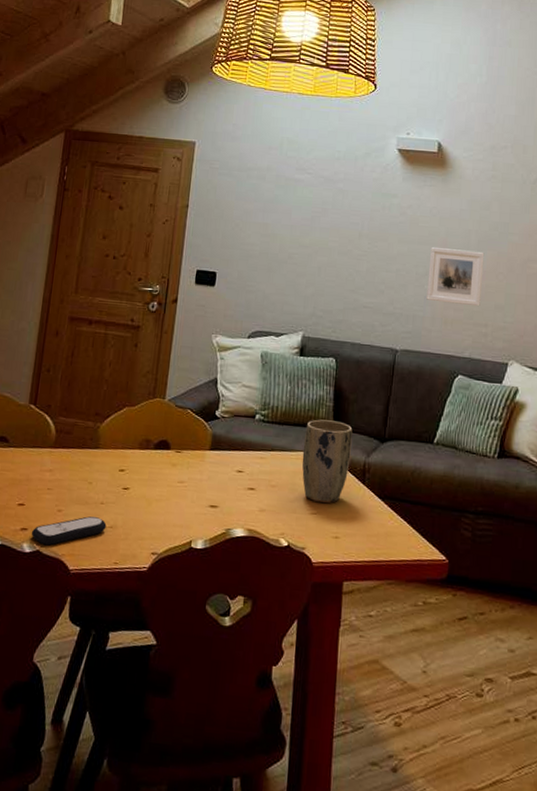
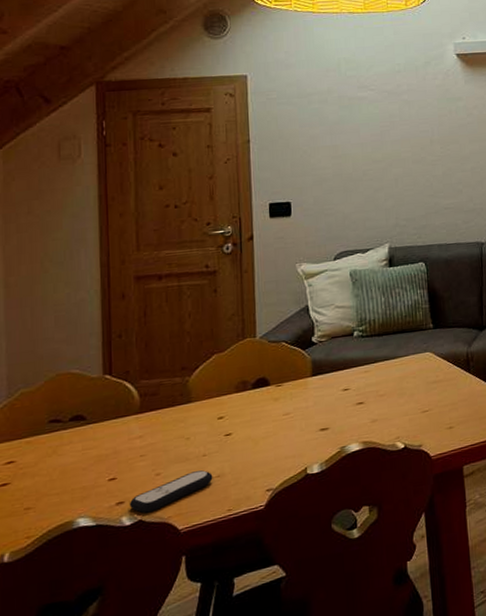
plant pot: present [302,419,353,504] -> none [405,320,454,400]

